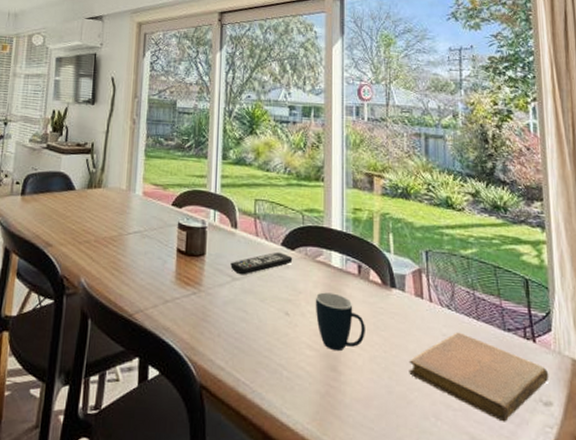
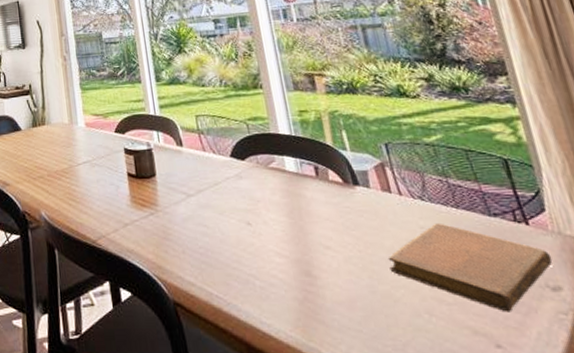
remote control: present [230,251,293,275] -> none [182,163,245,191]
mug: present [315,292,365,352] -> none [275,197,335,256]

